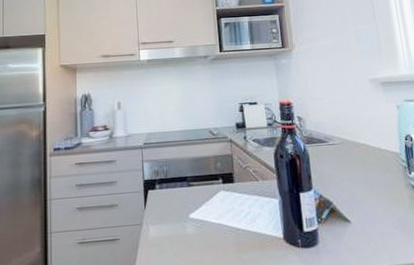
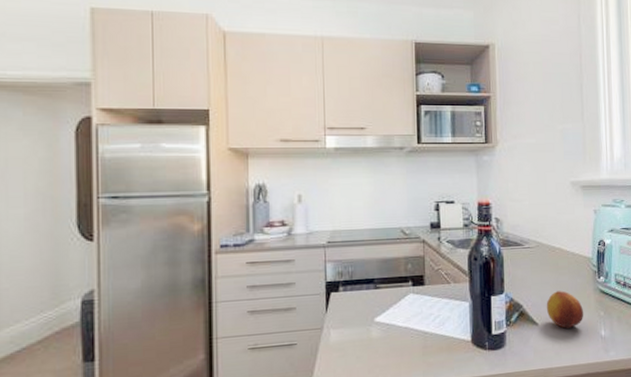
fruit: none [356,187,399,226] -> present [546,291,584,329]

